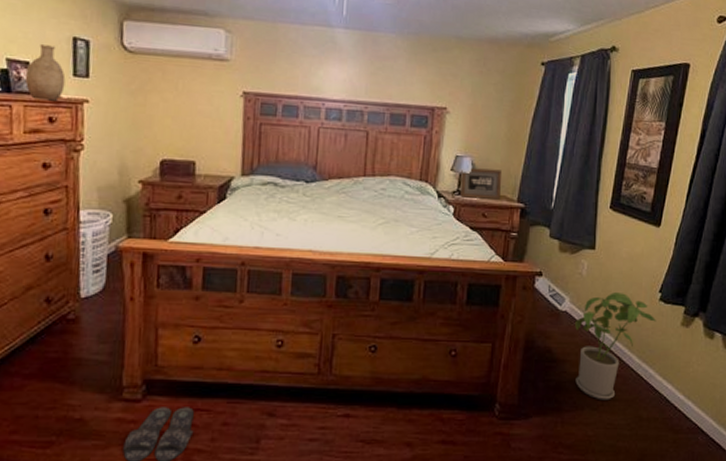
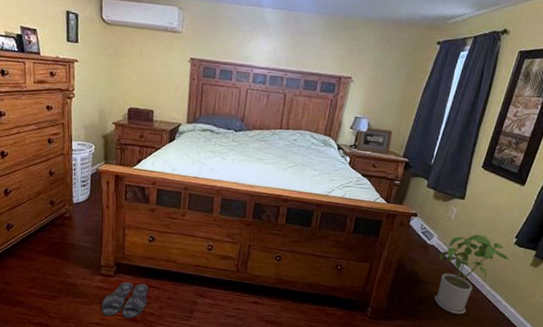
decorative vase: present [25,43,66,101] -> none [33,15,62,60]

